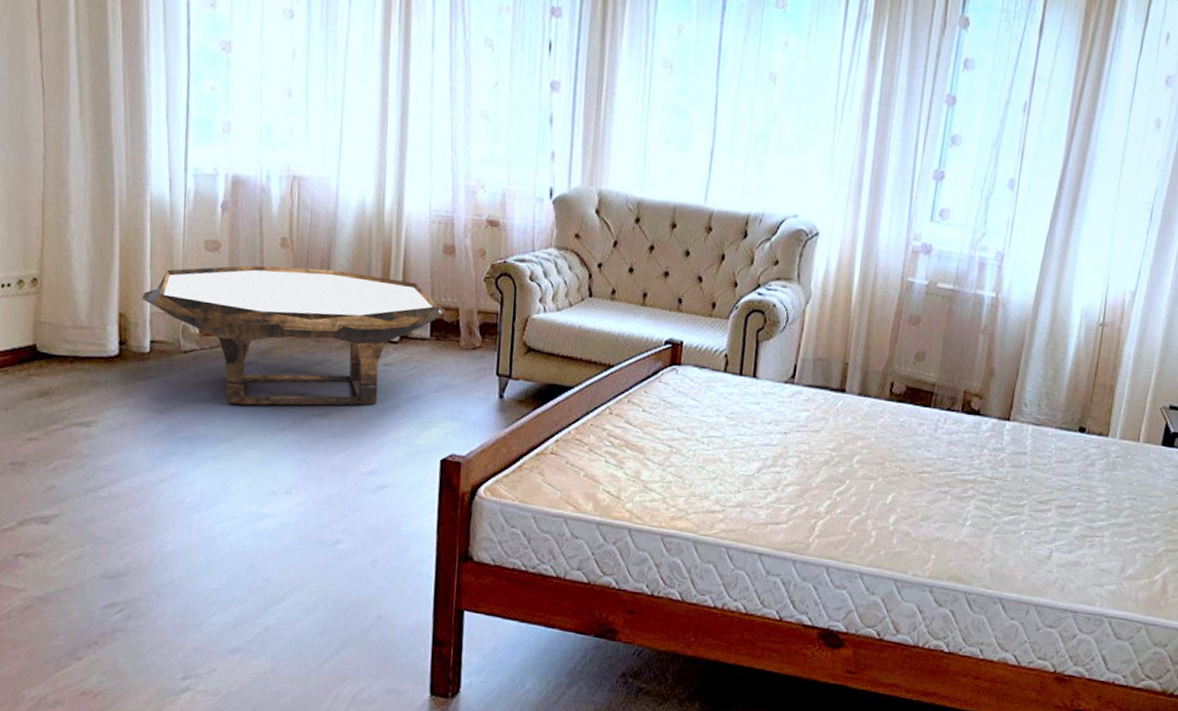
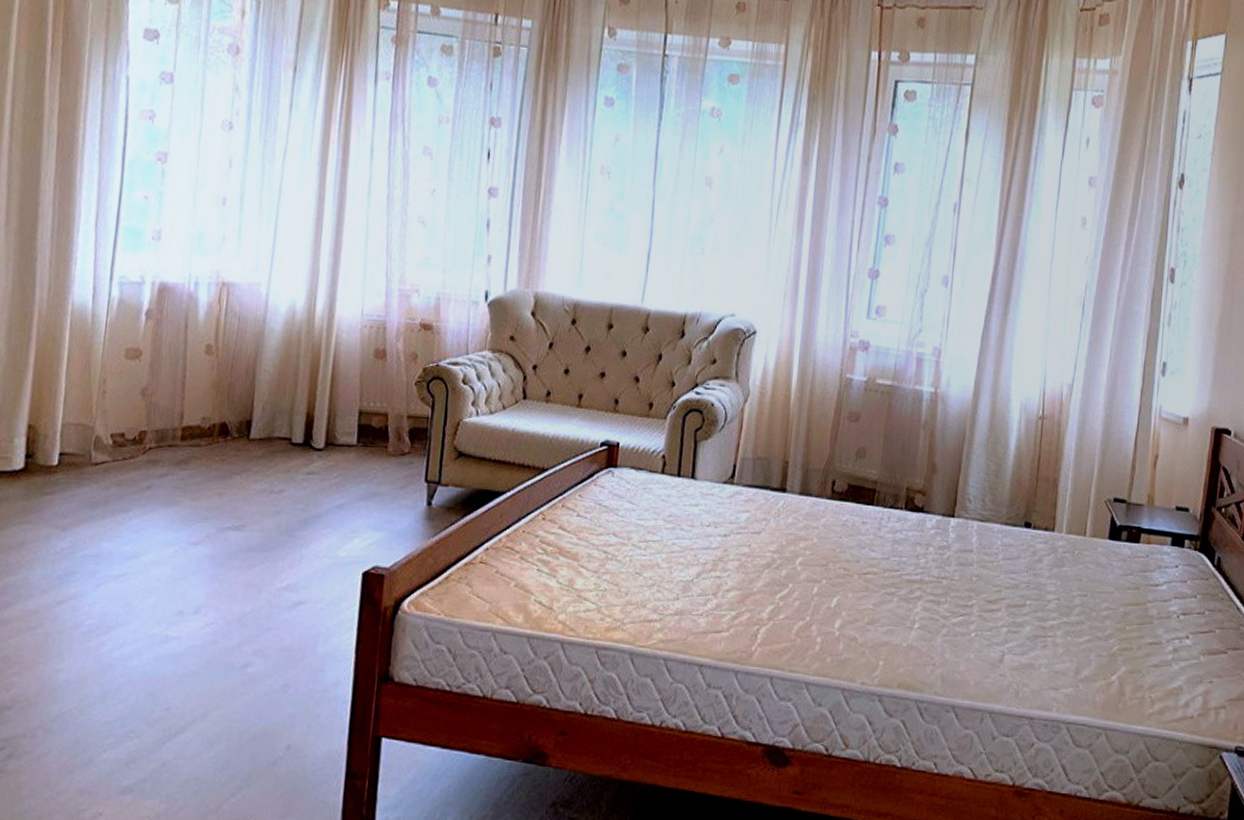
coffee table: present [141,265,446,406] -> none [53,373,374,519]

